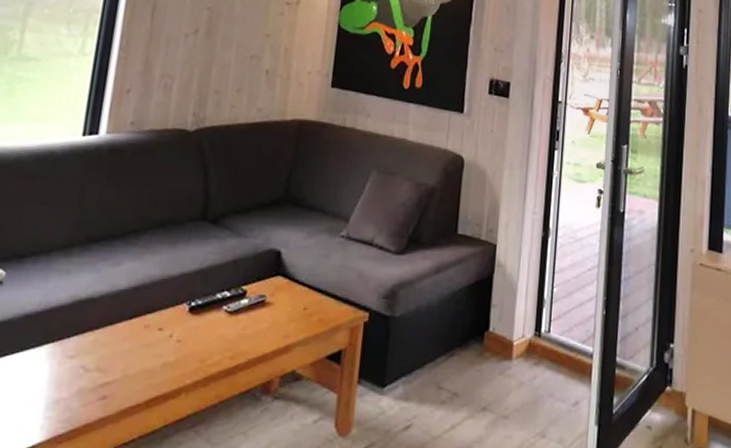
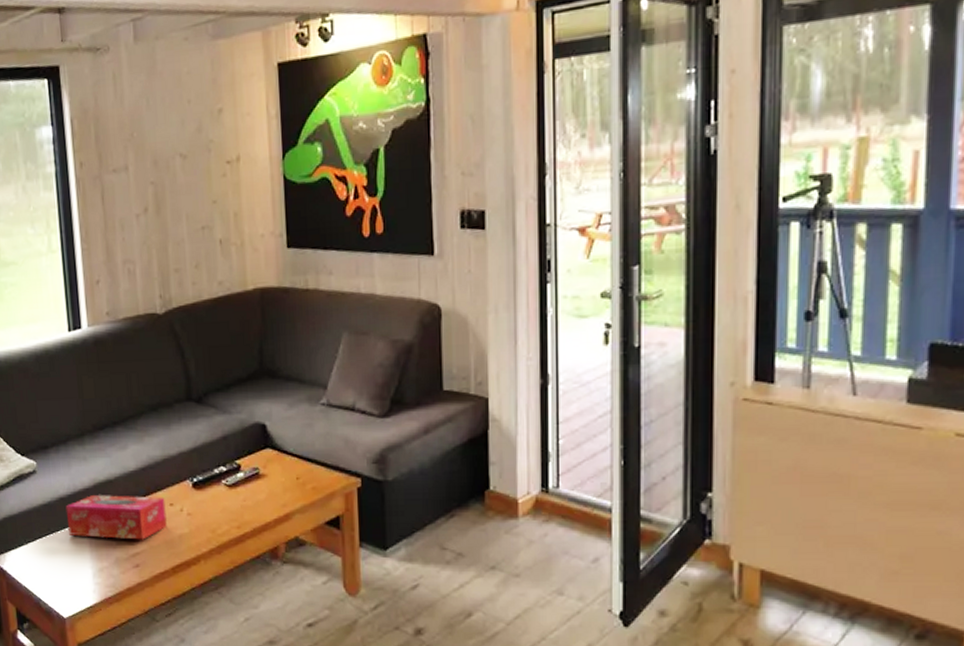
tissue box: none [26,314,154,368] -> present [65,495,167,540]

